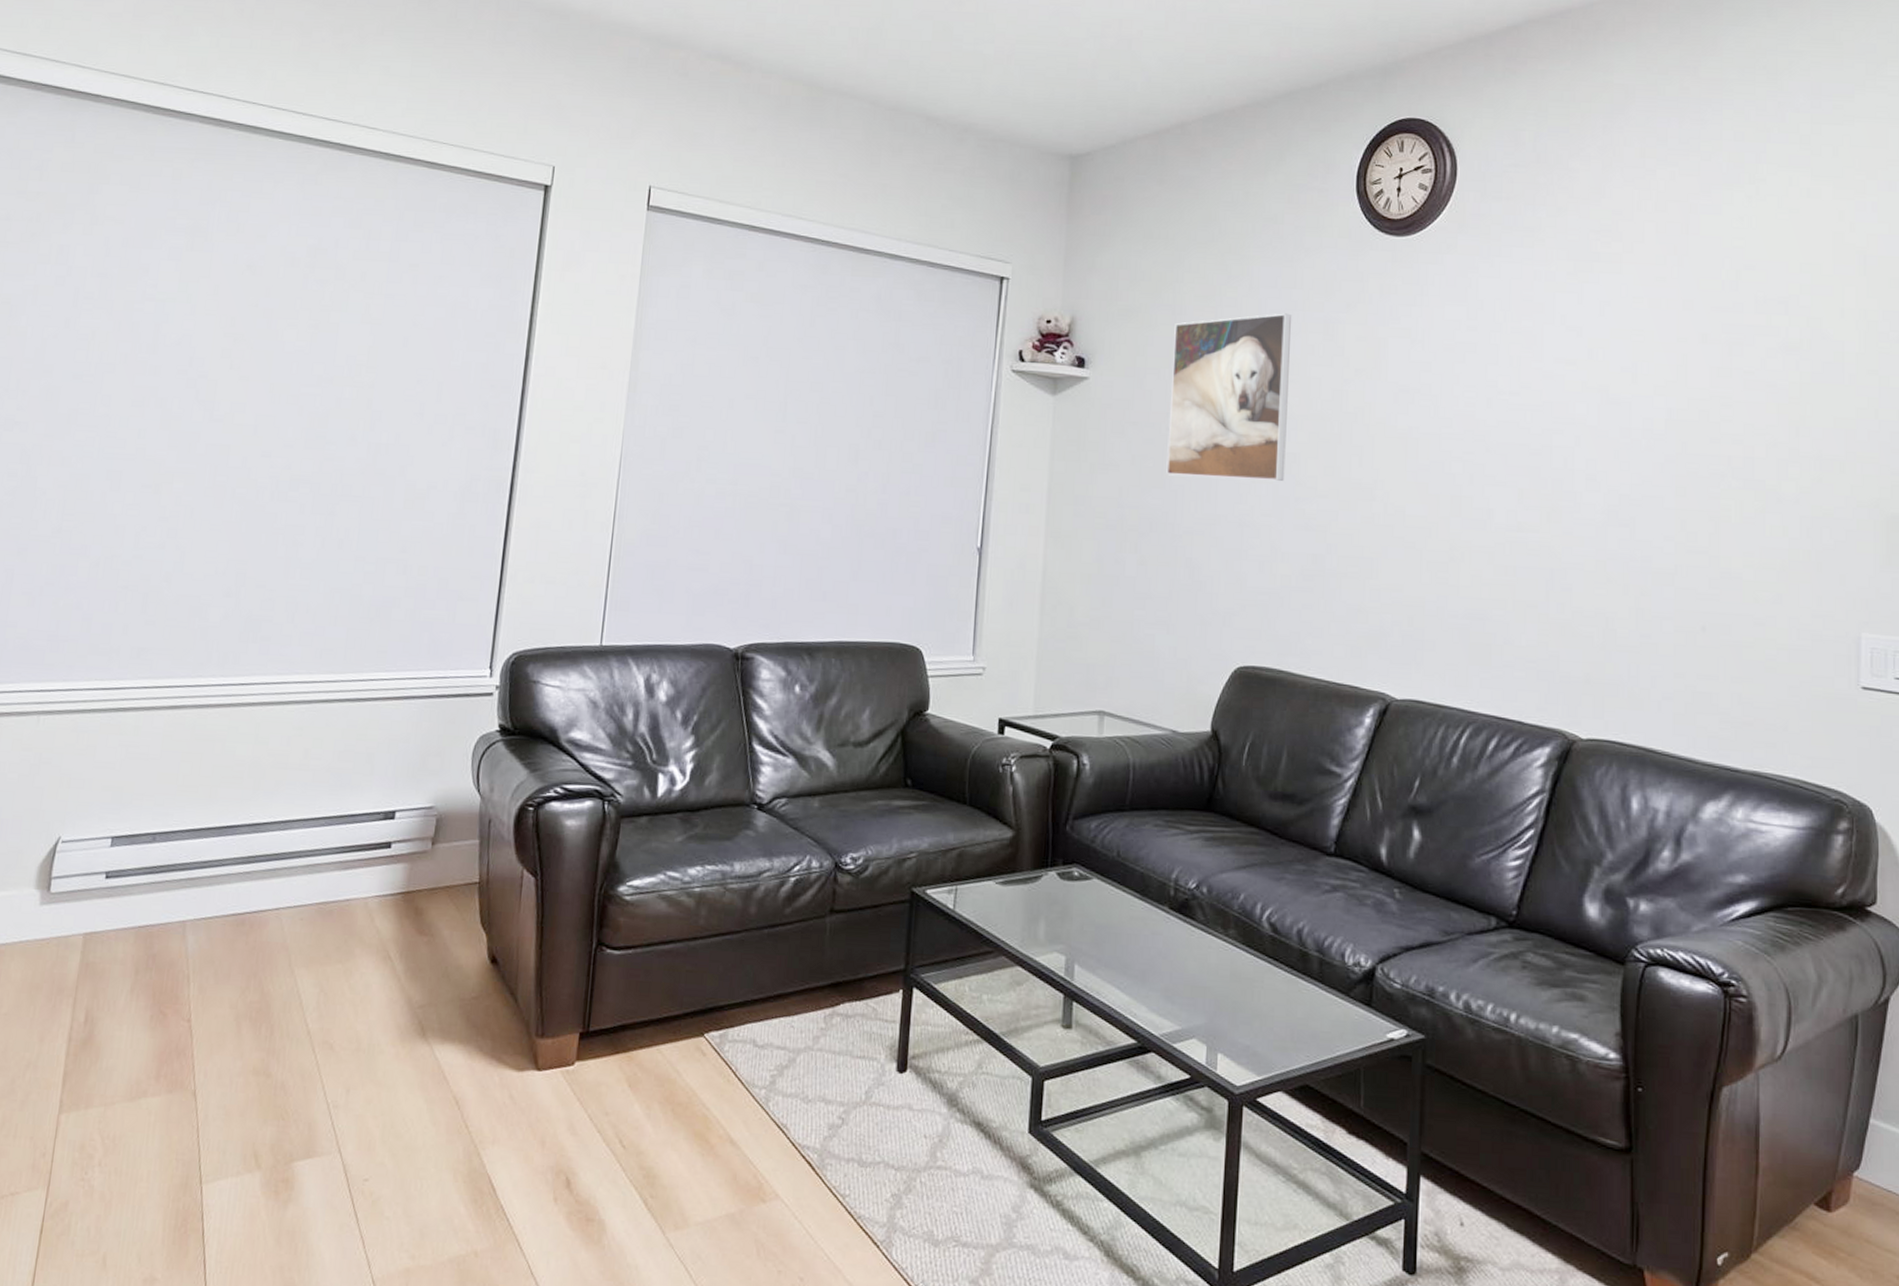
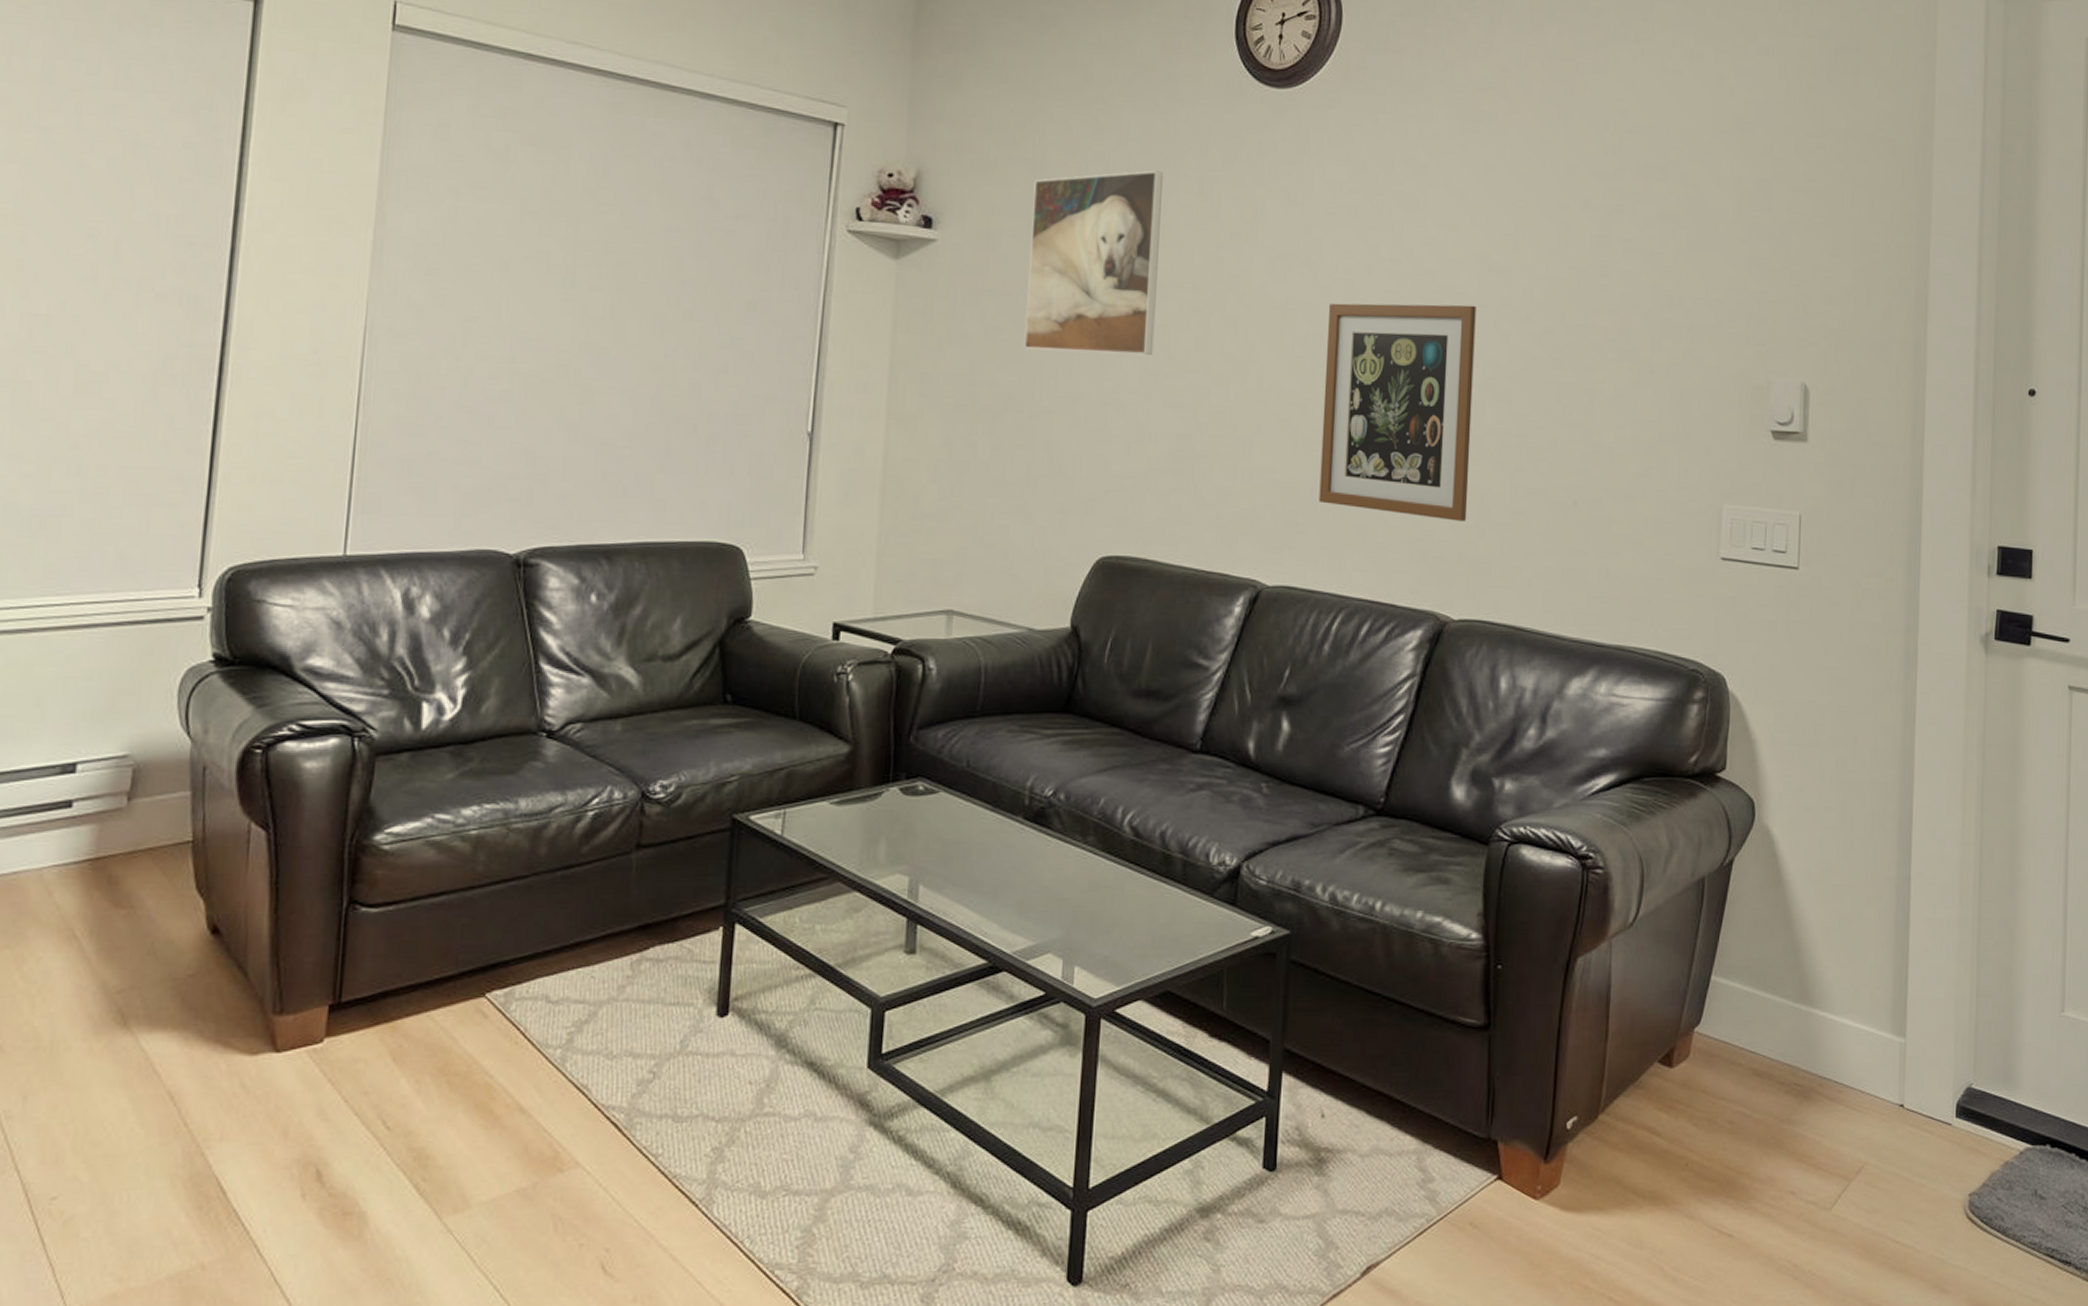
wall art: none [1444,433,1596,643] -> present [1319,303,1476,521]

